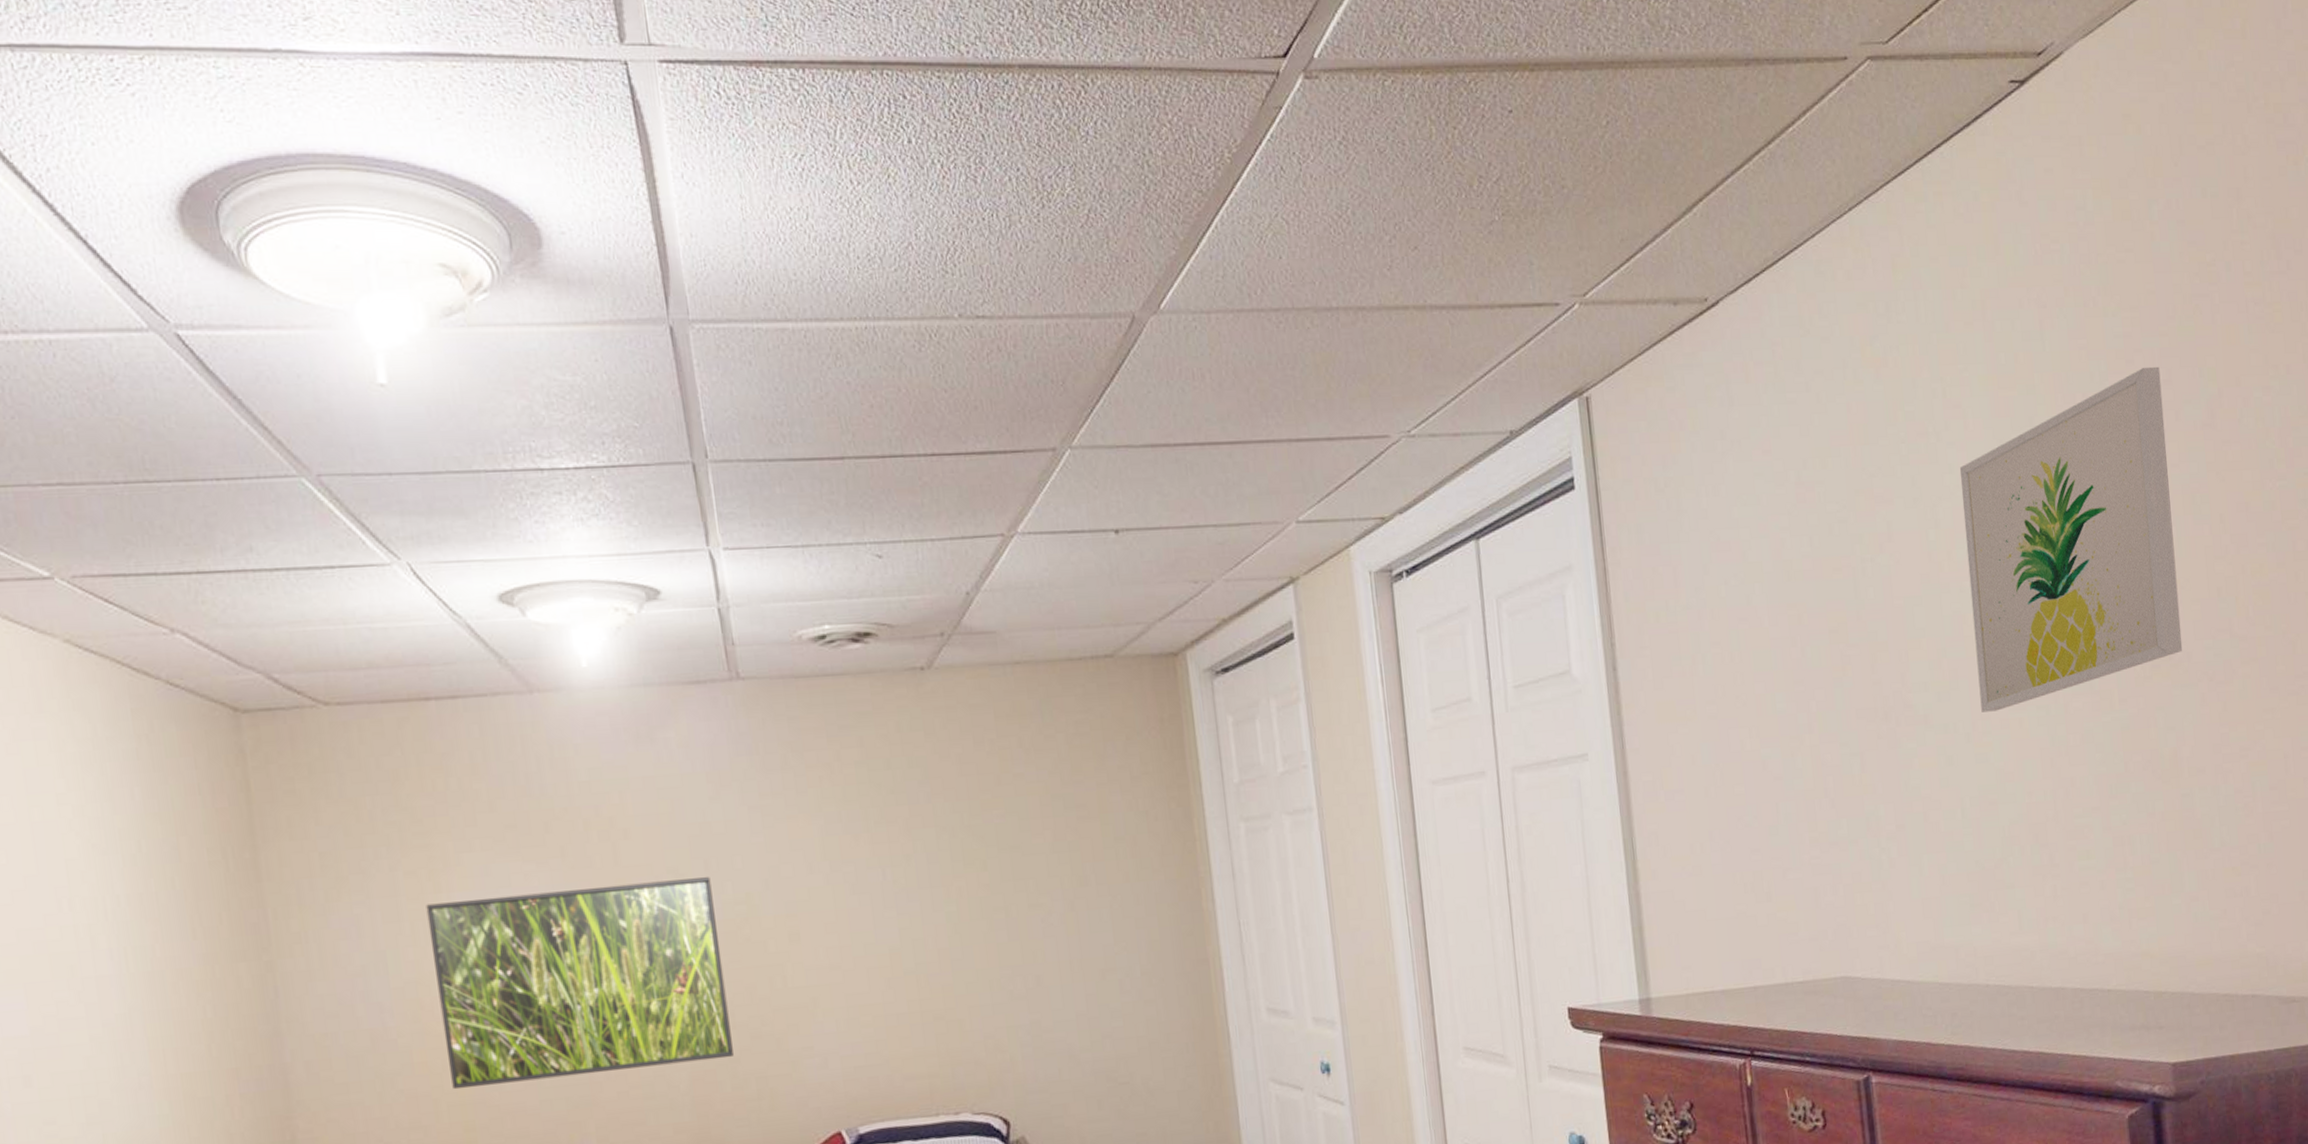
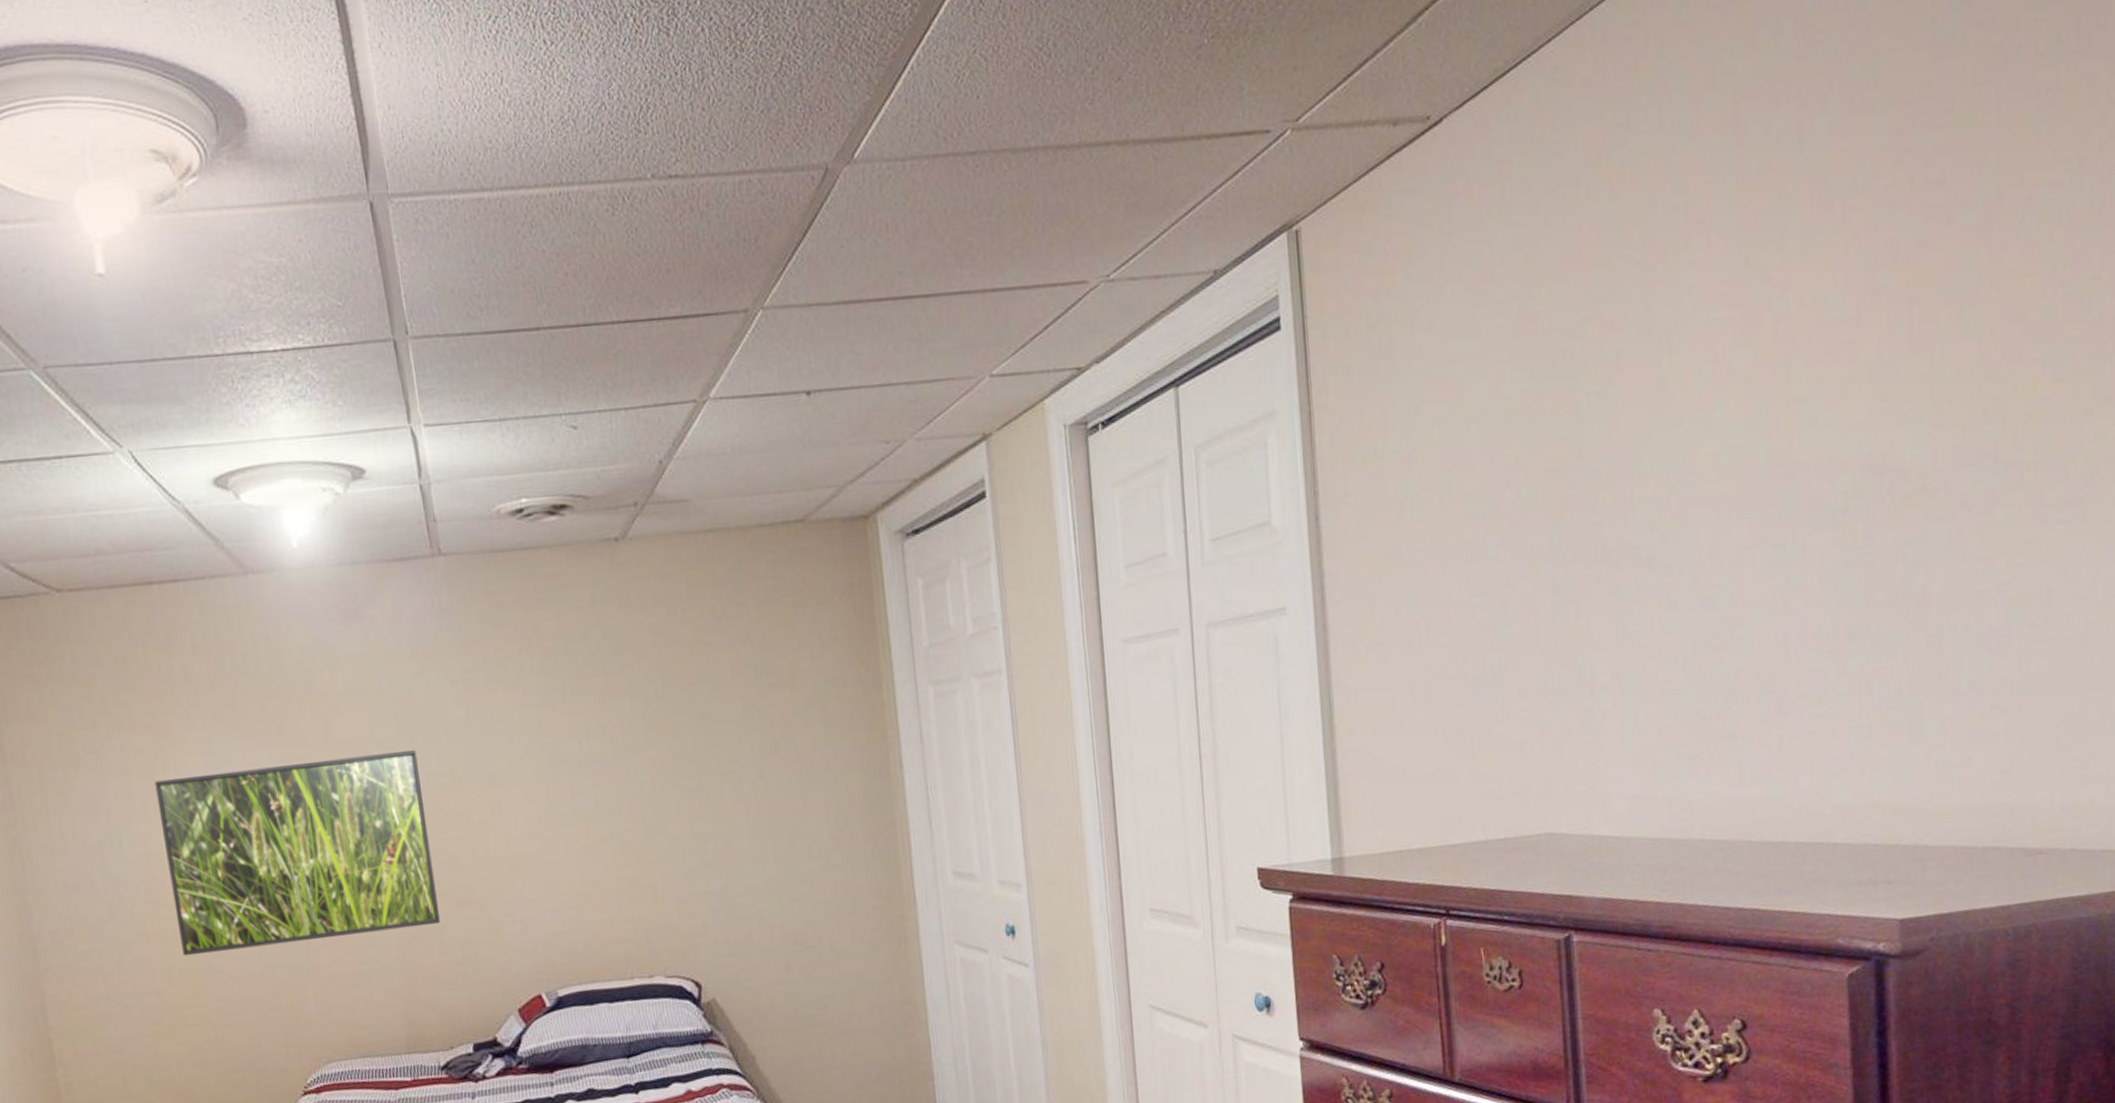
wall art: present [1959,366,2183,712] -> none [1699,166,1939,553]

